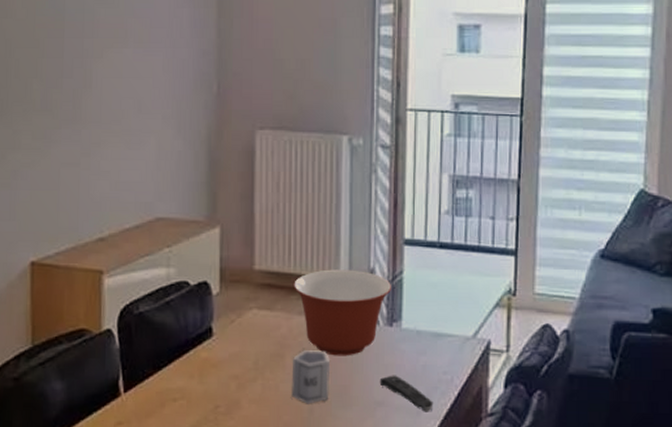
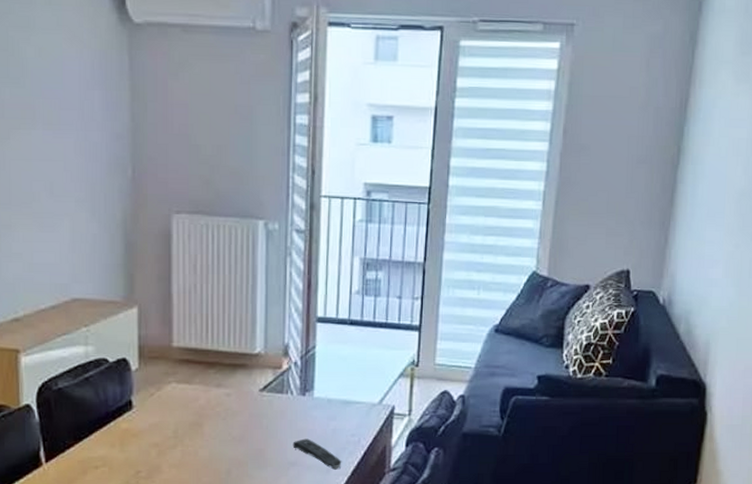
cup: present [291,350,331,404] -> none [210,419,247,467]
mixing bowl: present [294,269,391,356] -> none [211,345,304,424]

